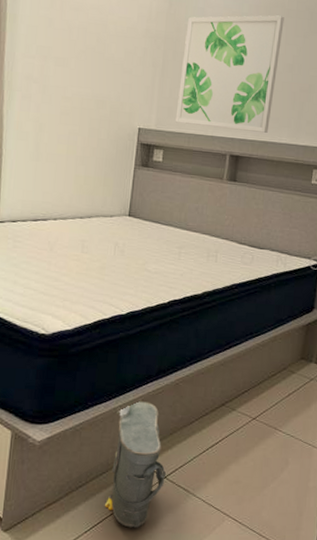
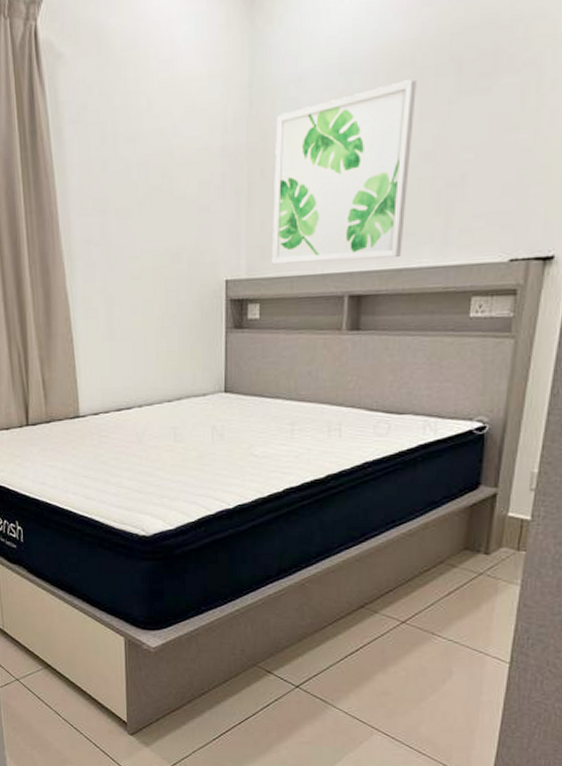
bag: present [104,399,167,528] -> none [231,602,299,738]

